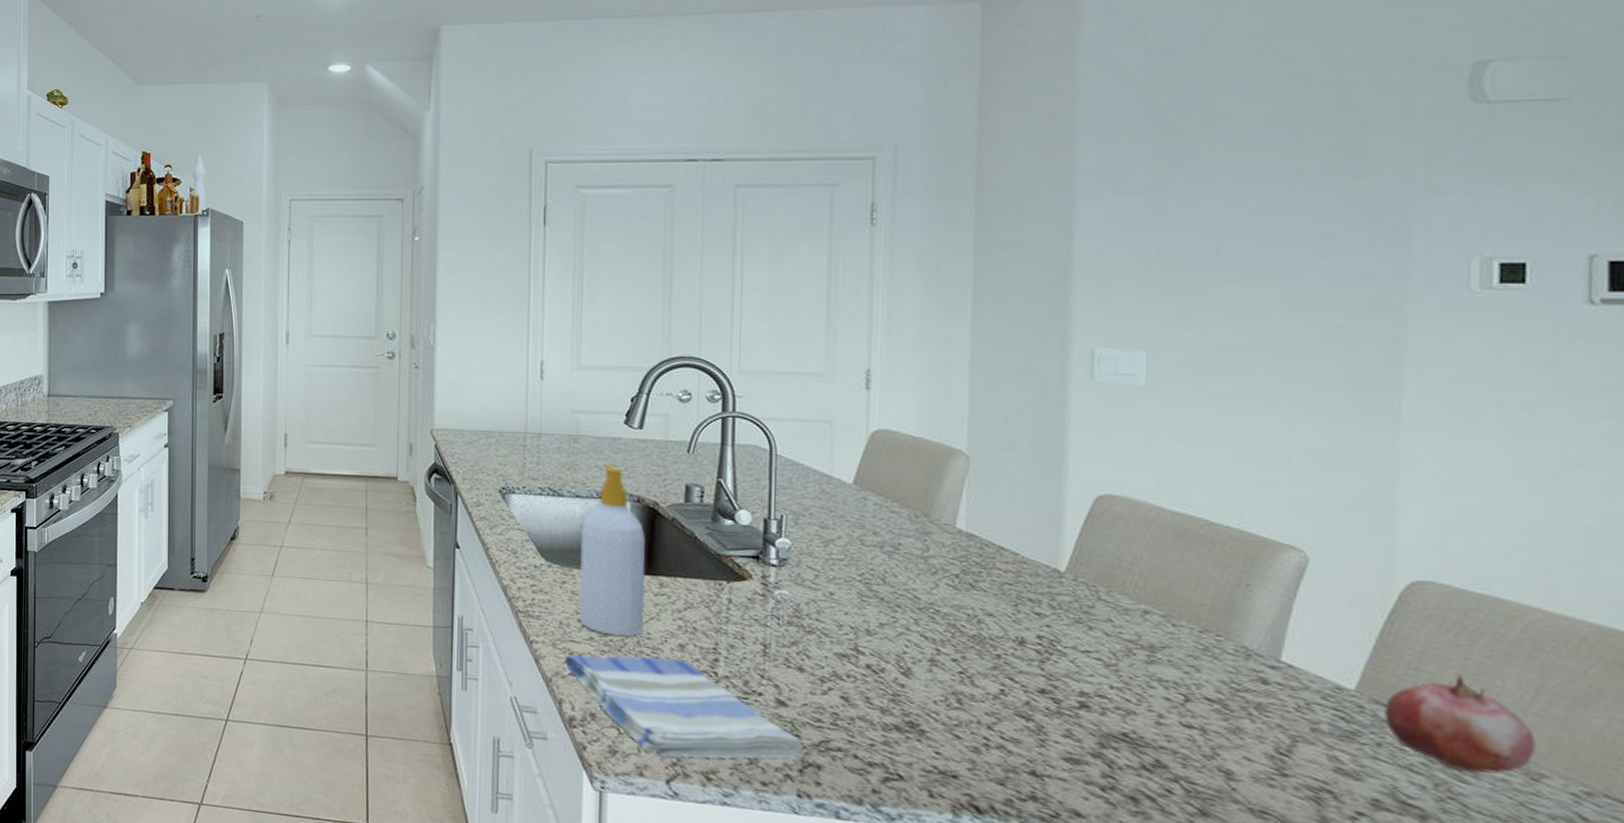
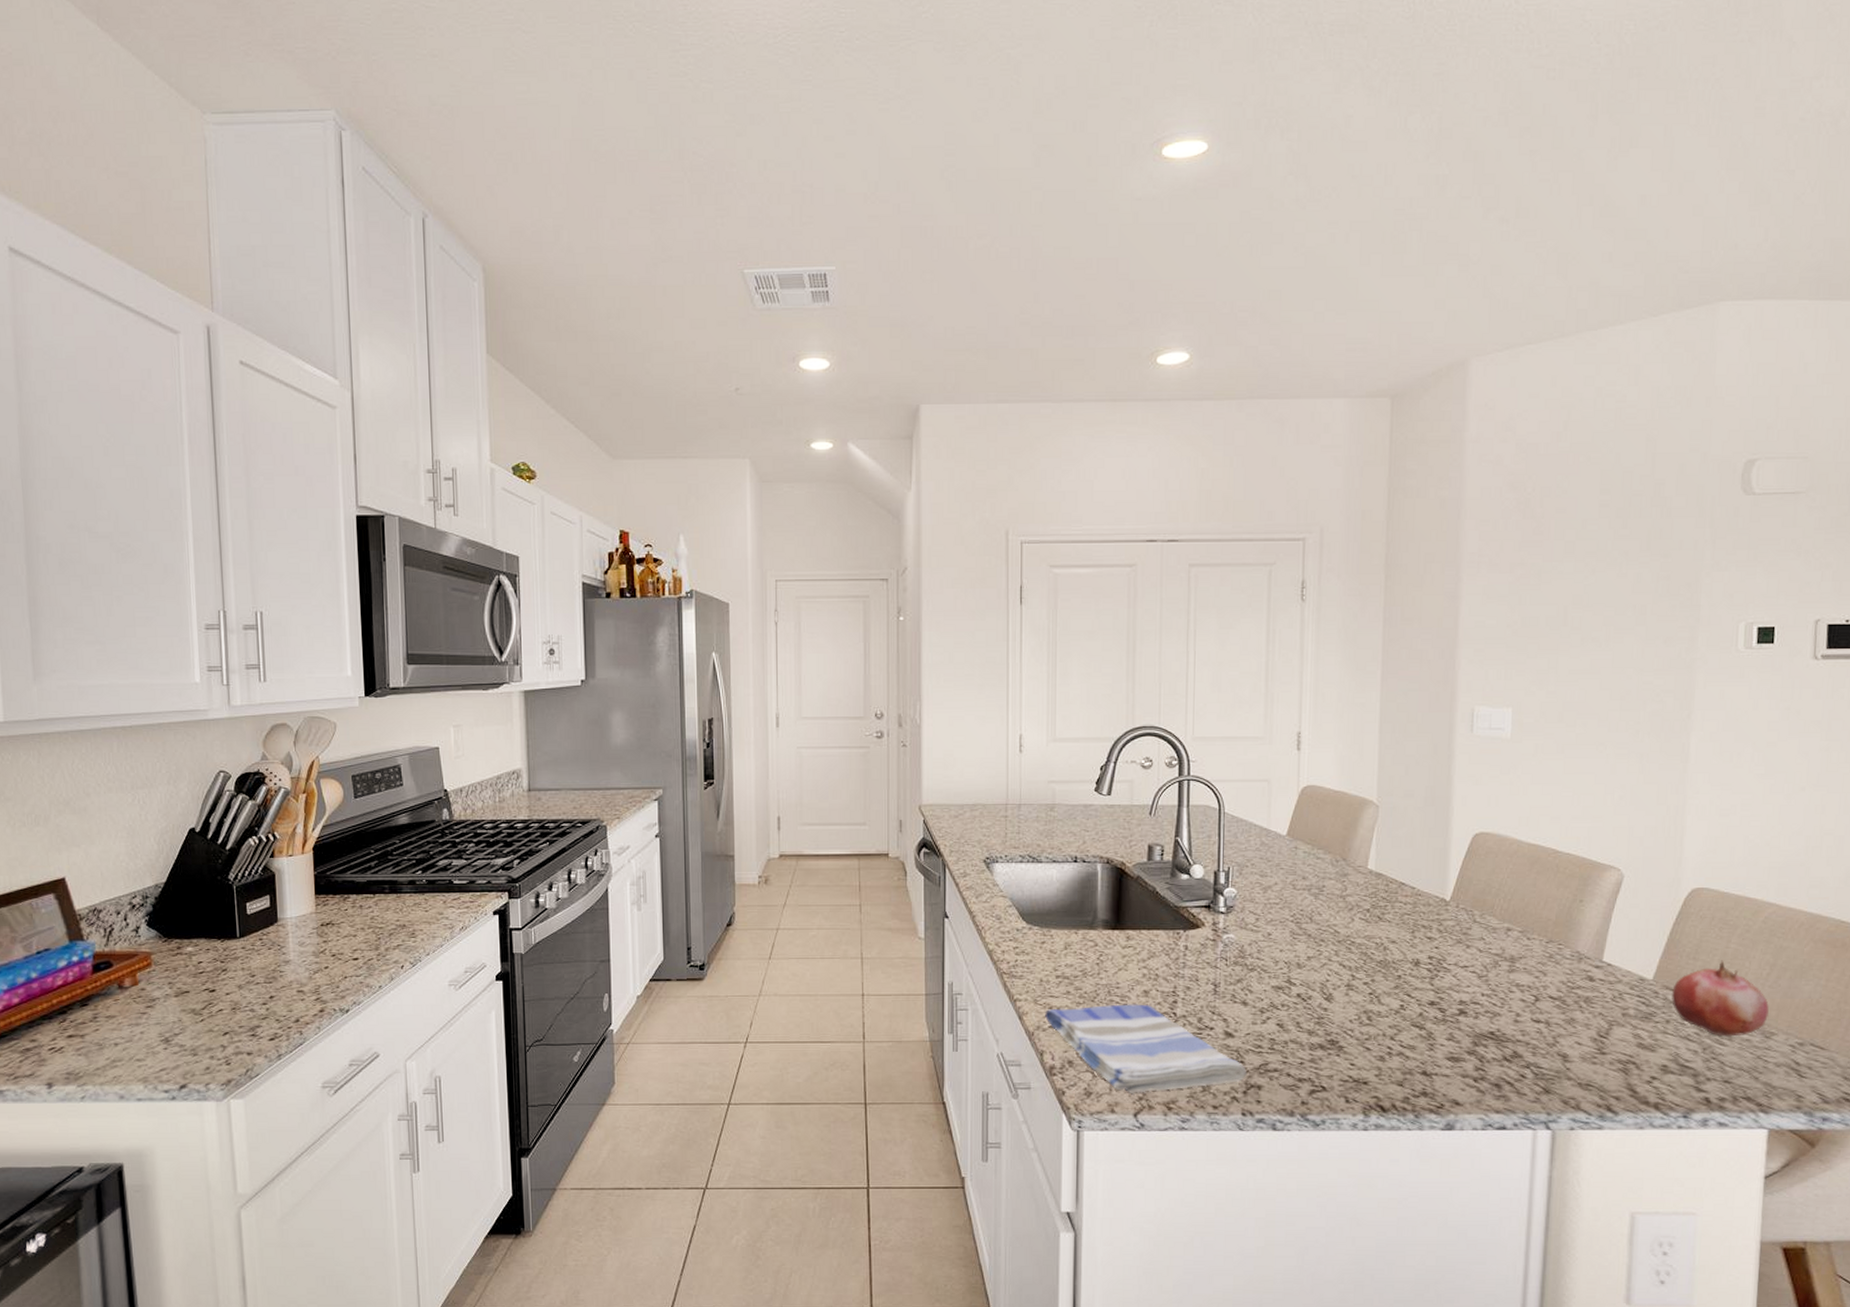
soap bottle: present [579,463,645,637] -> none [1057,829,1114,988]

